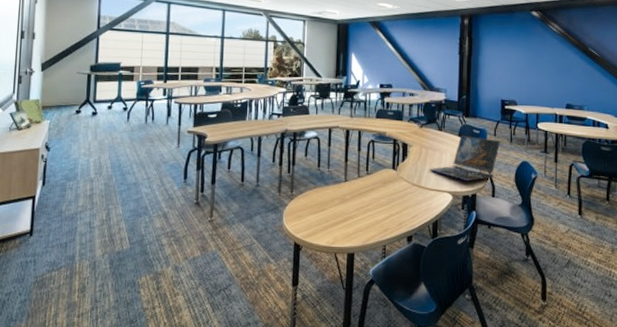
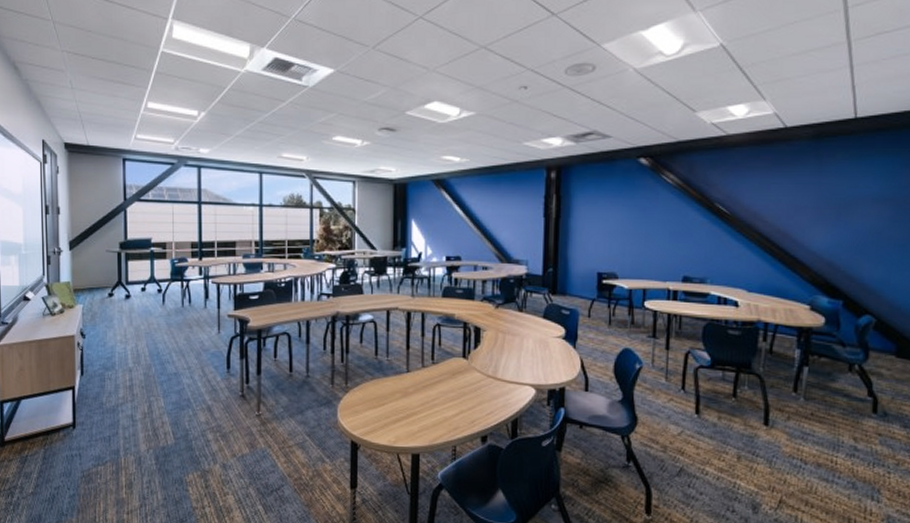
laptop: present [429,136,501,181] -> none [507,318,597,372]

